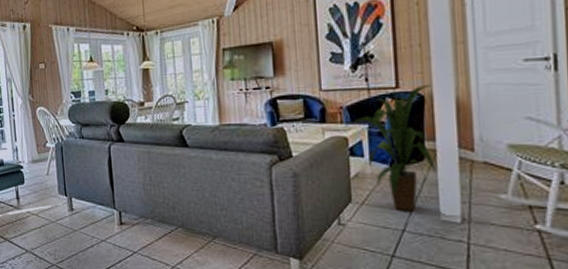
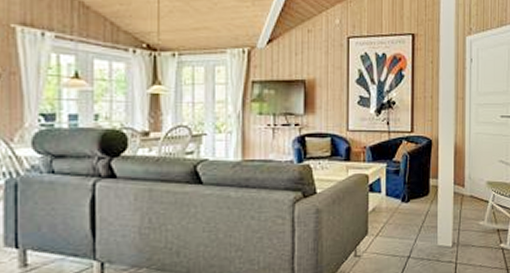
house plant: present [344,83,436,212] -> none [366,130,437,240]

